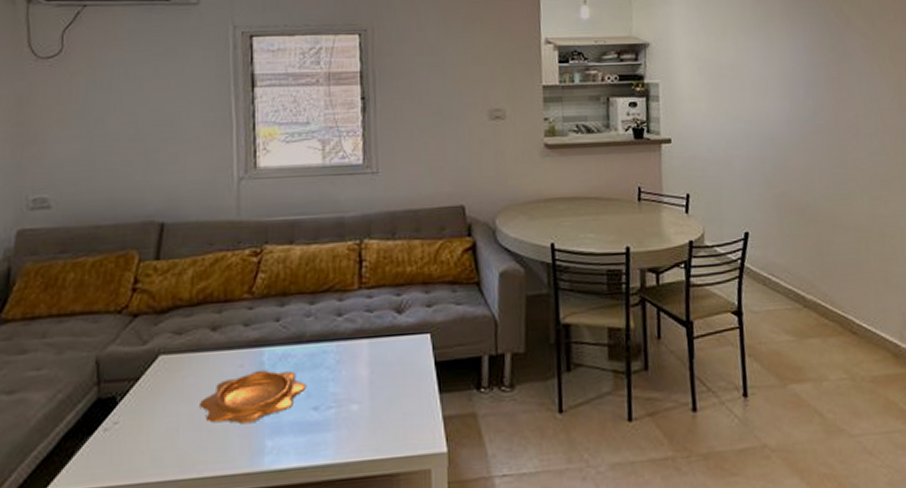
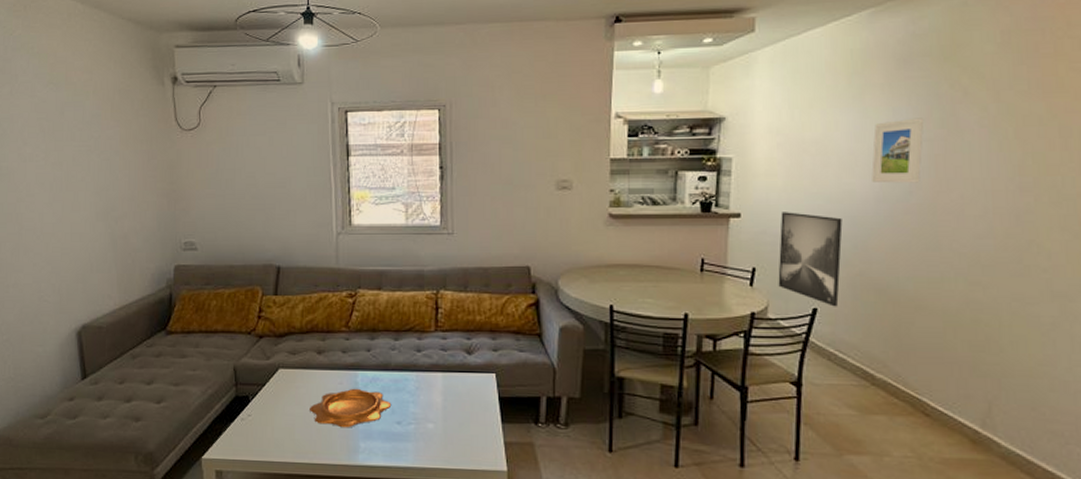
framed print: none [707,135,767,230] -> present [778,212,843,307]
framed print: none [779,44,822,105] -> present [871,118,923,183]

